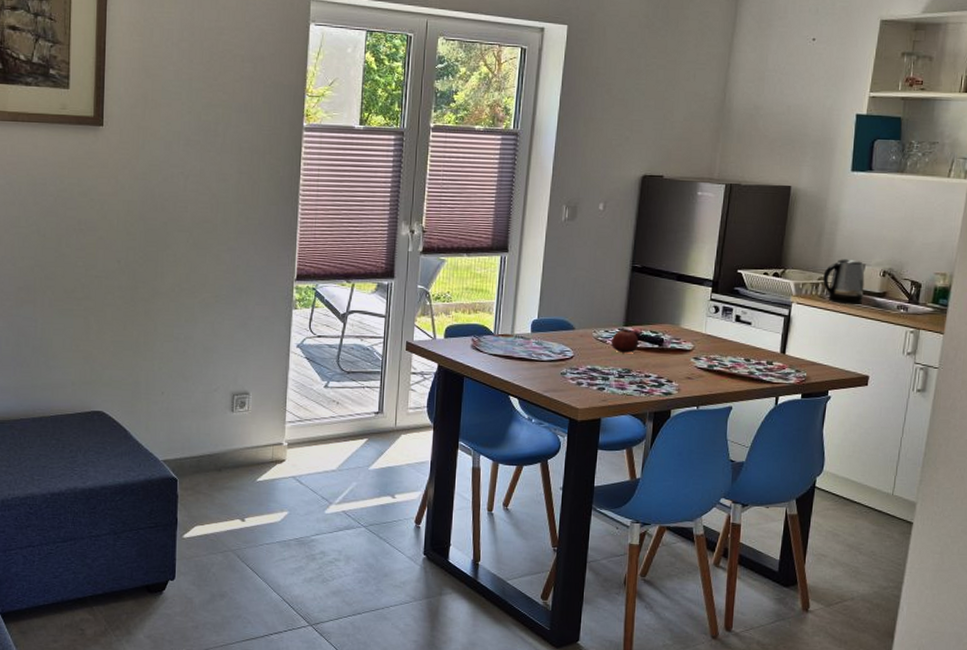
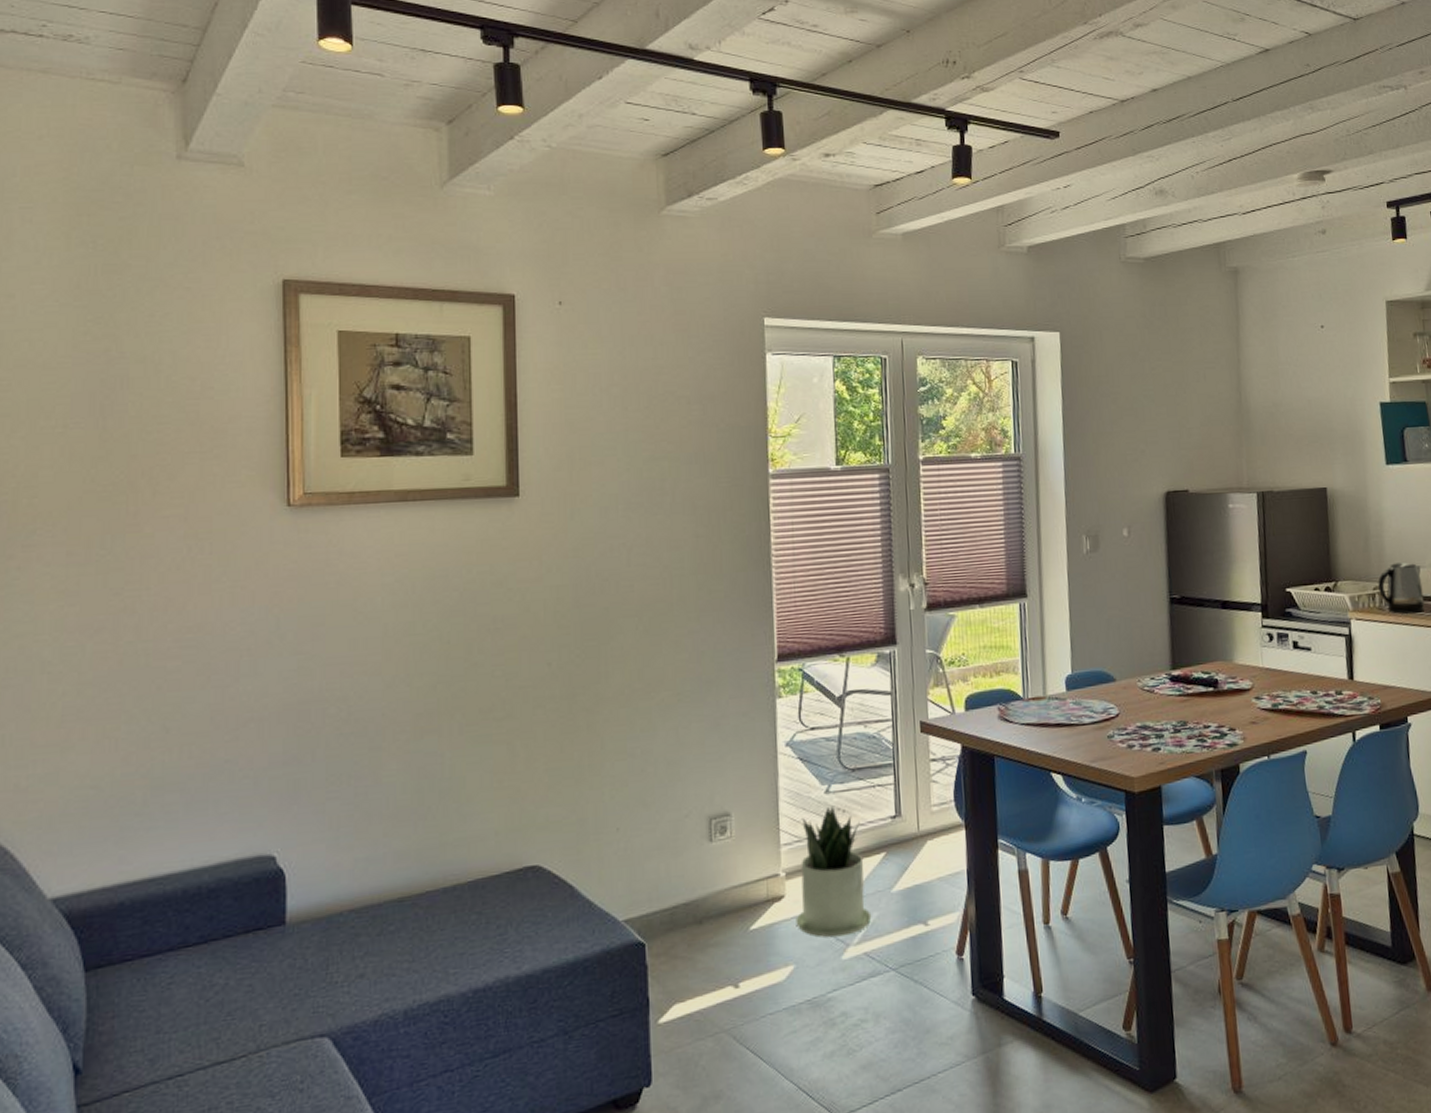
planter: none [292,398,352,496] -> present [796,806,872,938]
fruit: present [610,328,639,354] -> none [1159,672,1191,703]

